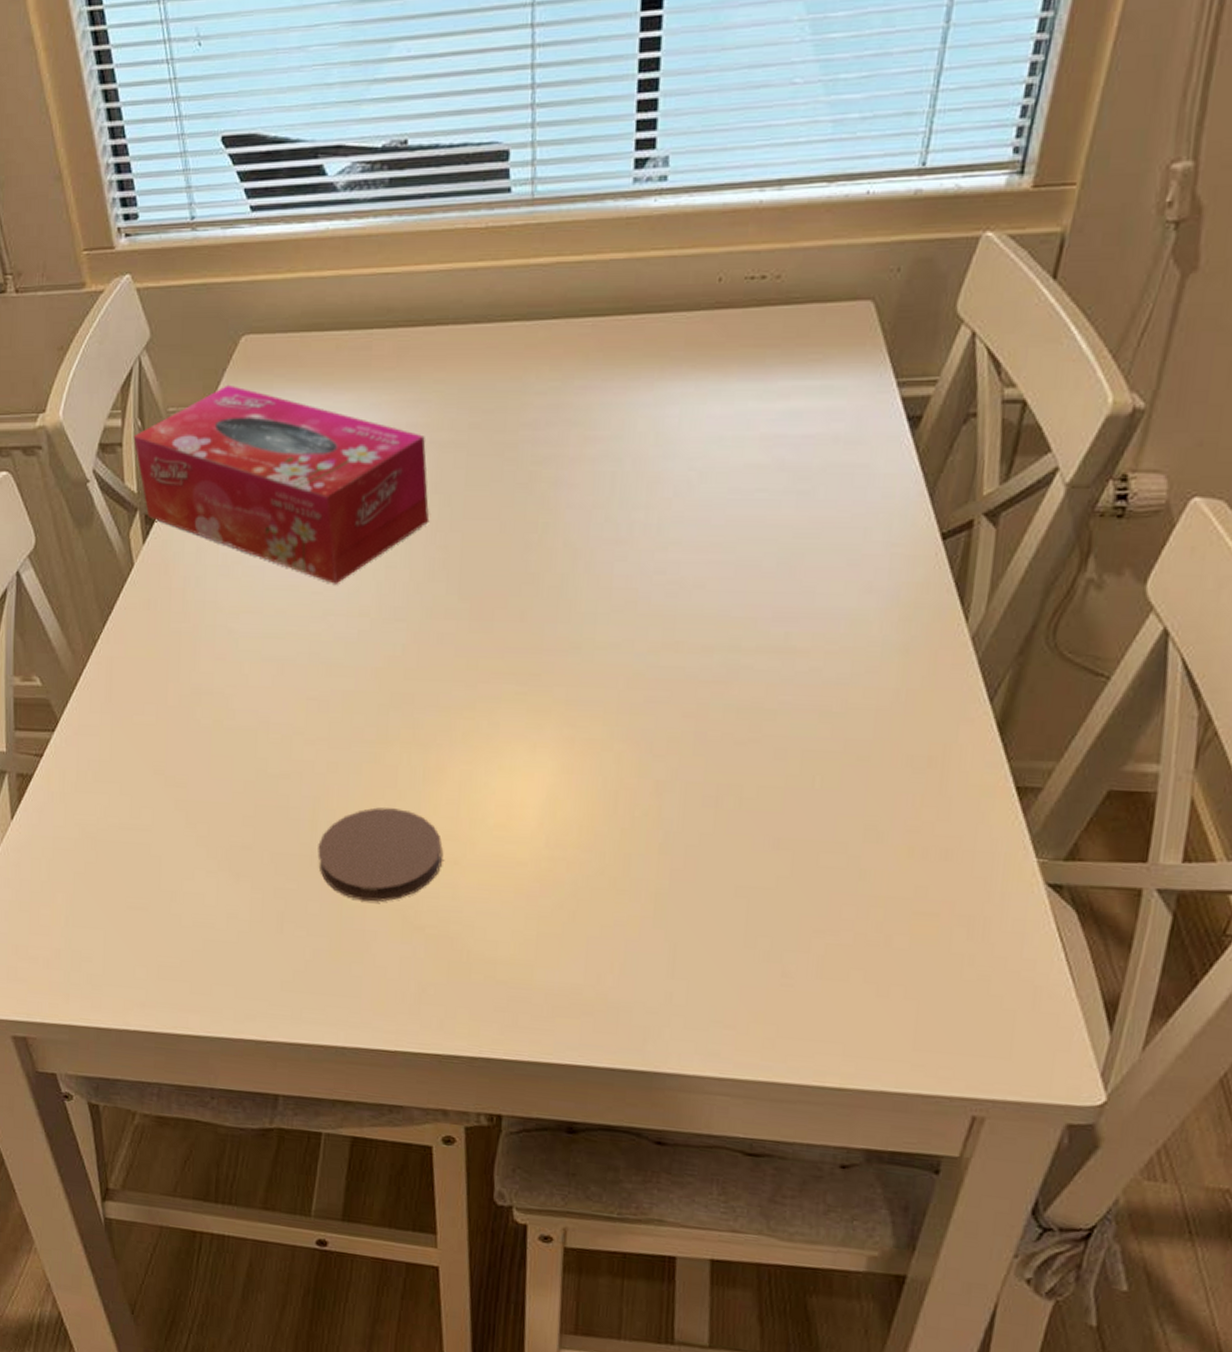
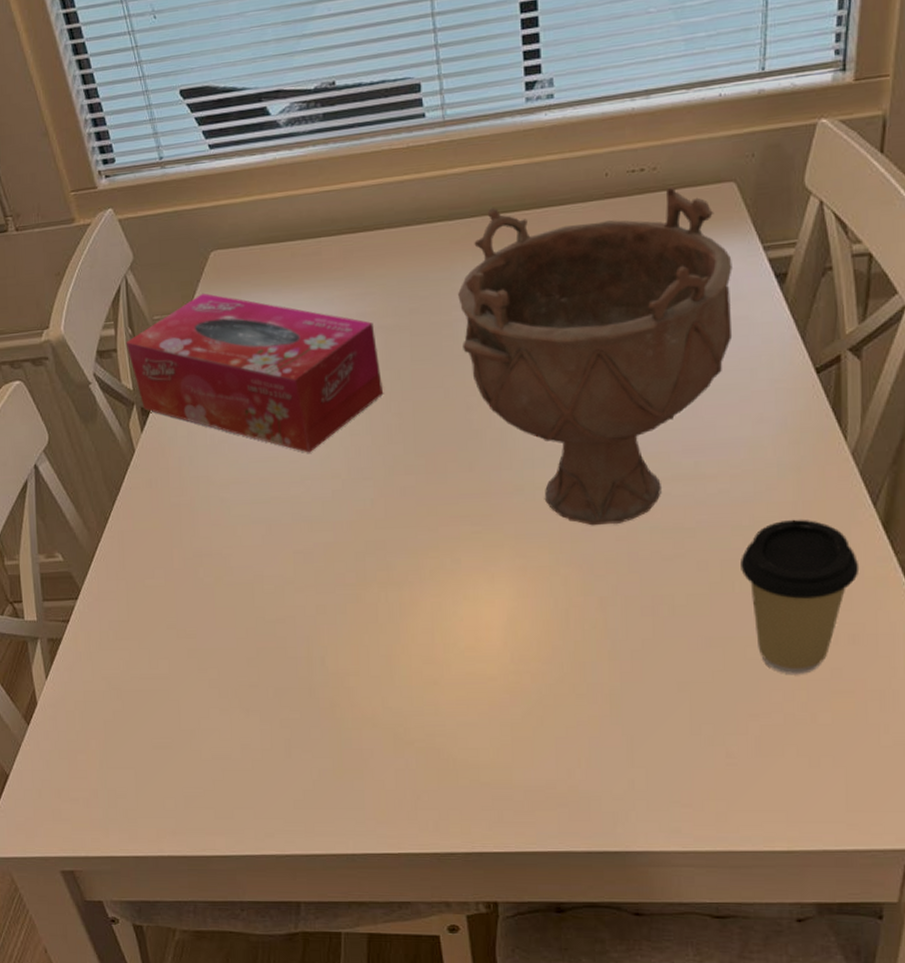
coaster: present [317,807,442,902] -> none [315,640,423,724]
decorative bowl: none [527,299,858,698] -> present [458,185,733,526]
coffee cup: none [824,709,964,890] -> present [741,519,860,674]

